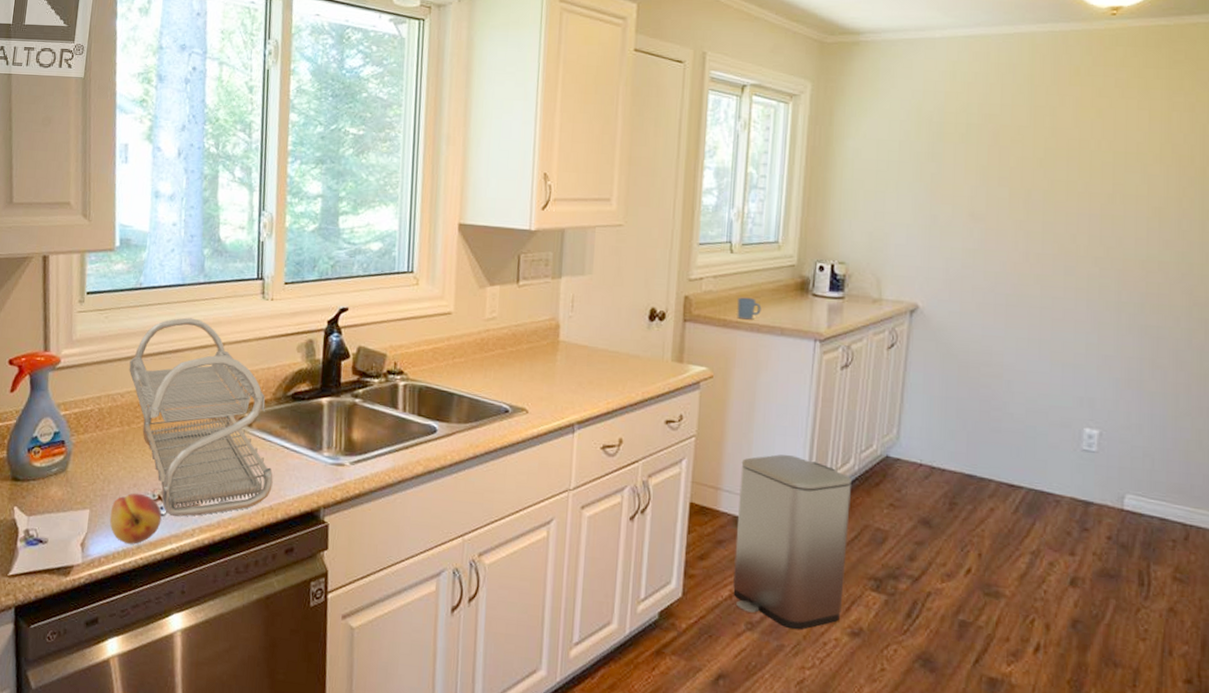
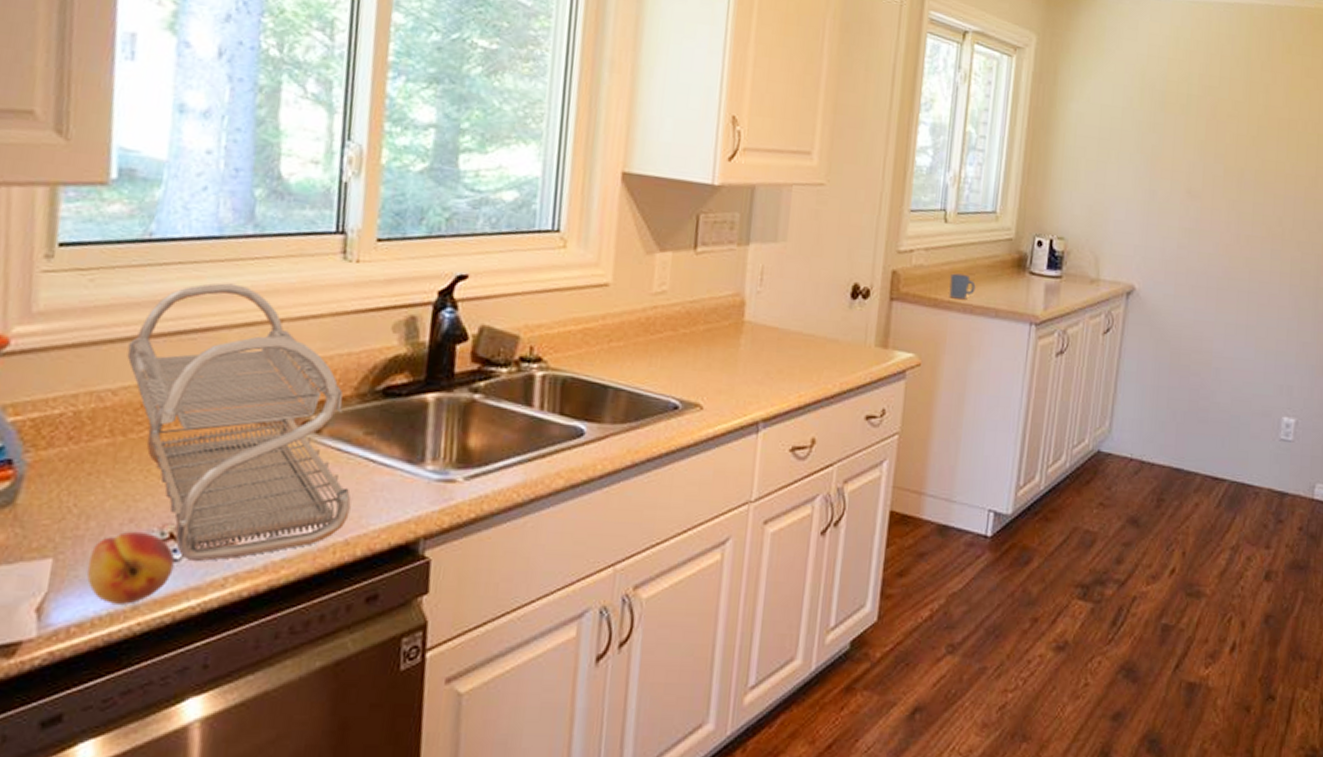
pedal bin: present [733,454,853,629] -> none [934,452,1063,648]

